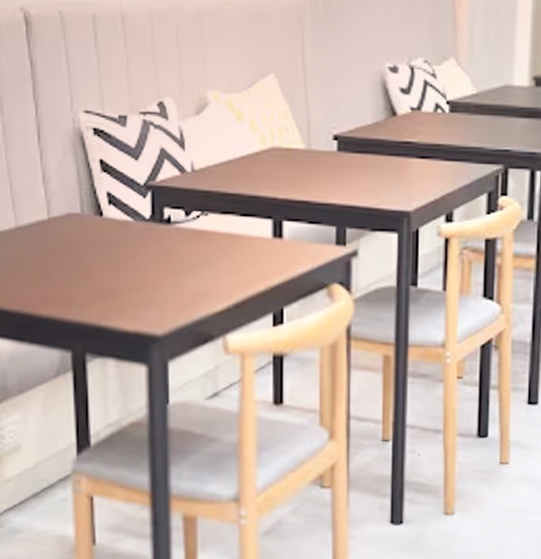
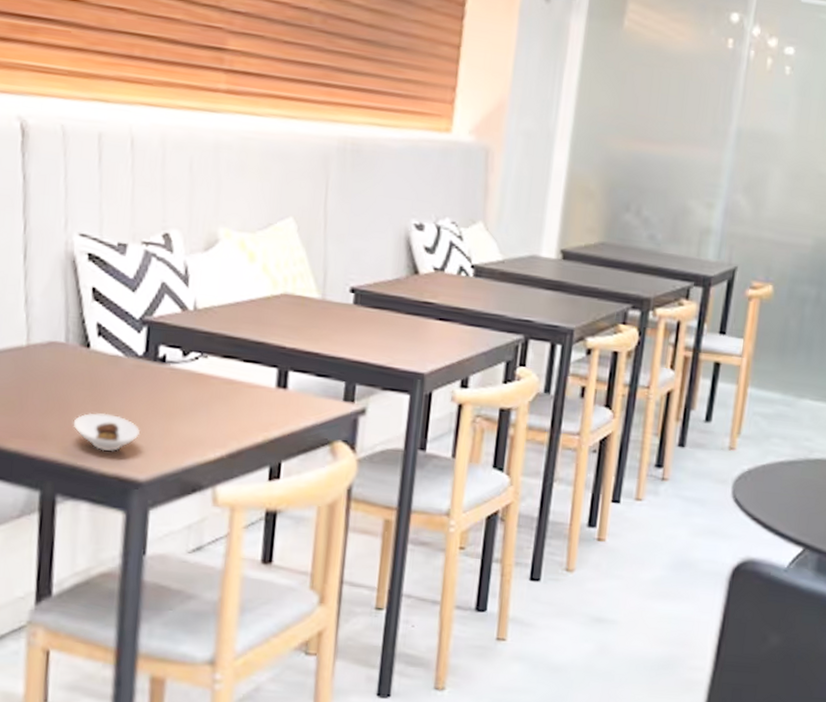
saucer: none [94,275,153,311] -> present [73,412,140,451]

